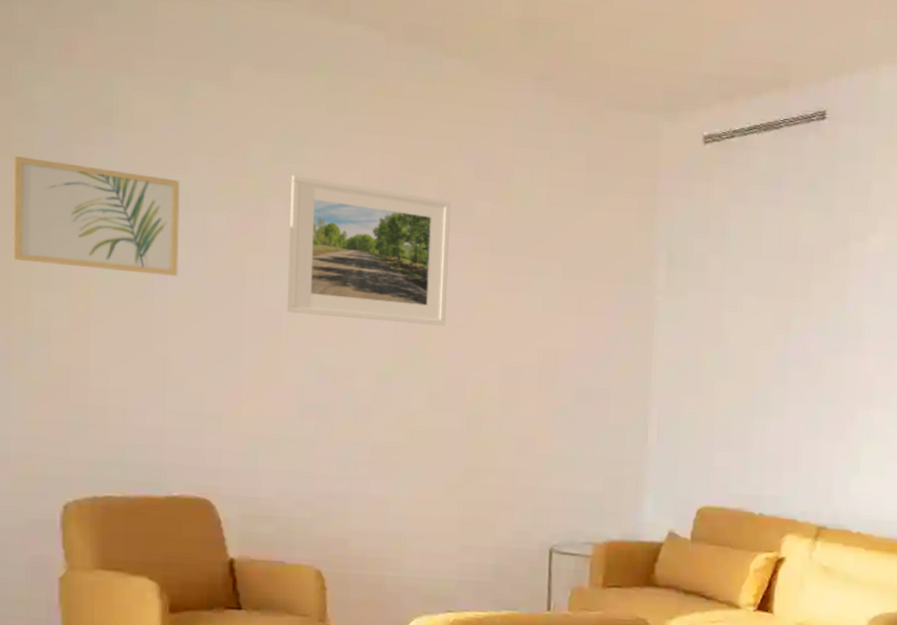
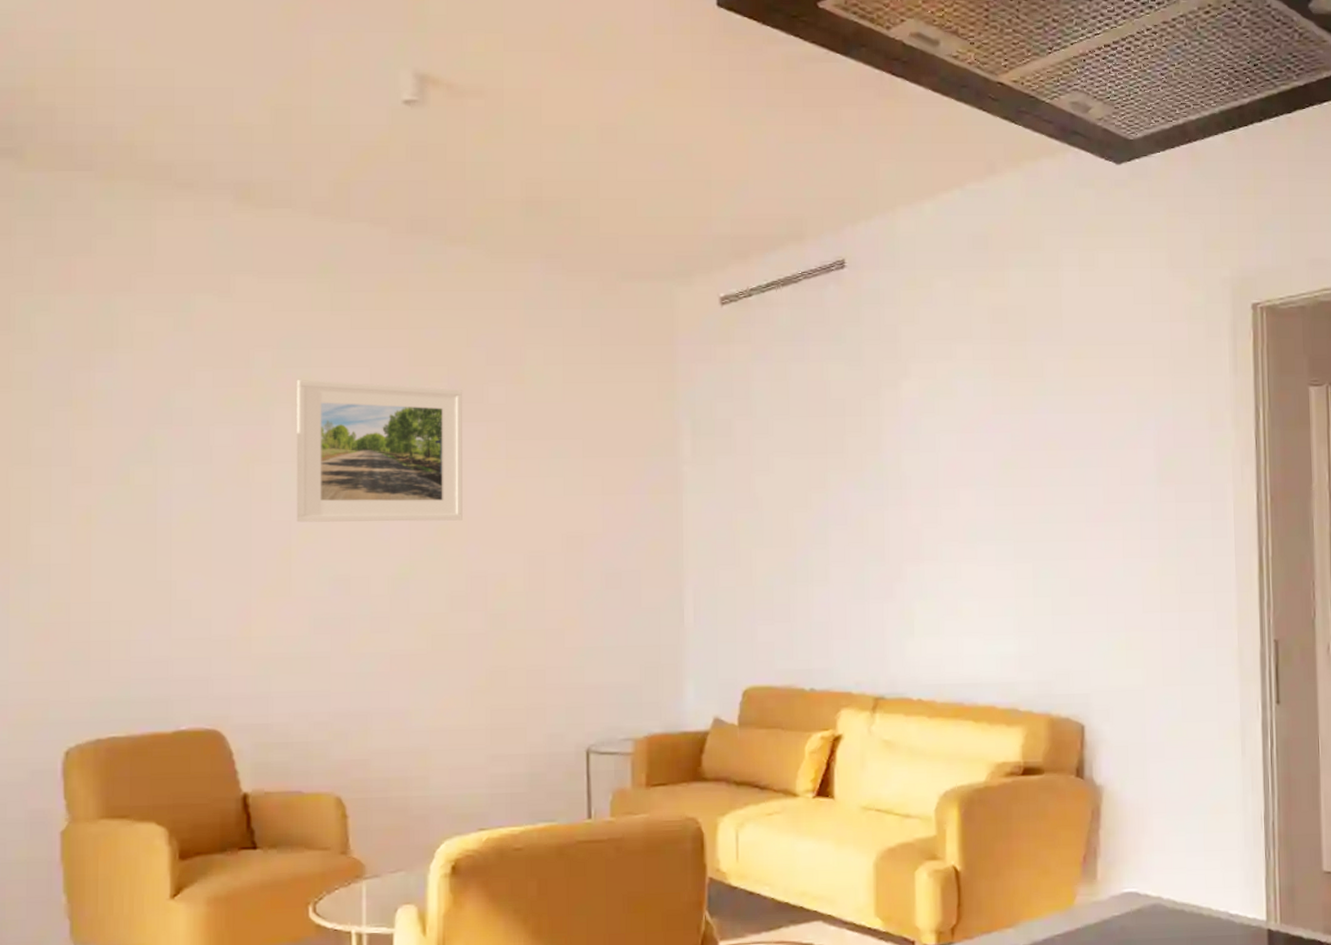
wall art: present [12,156,180,277] -> none [10,389,183,497]

